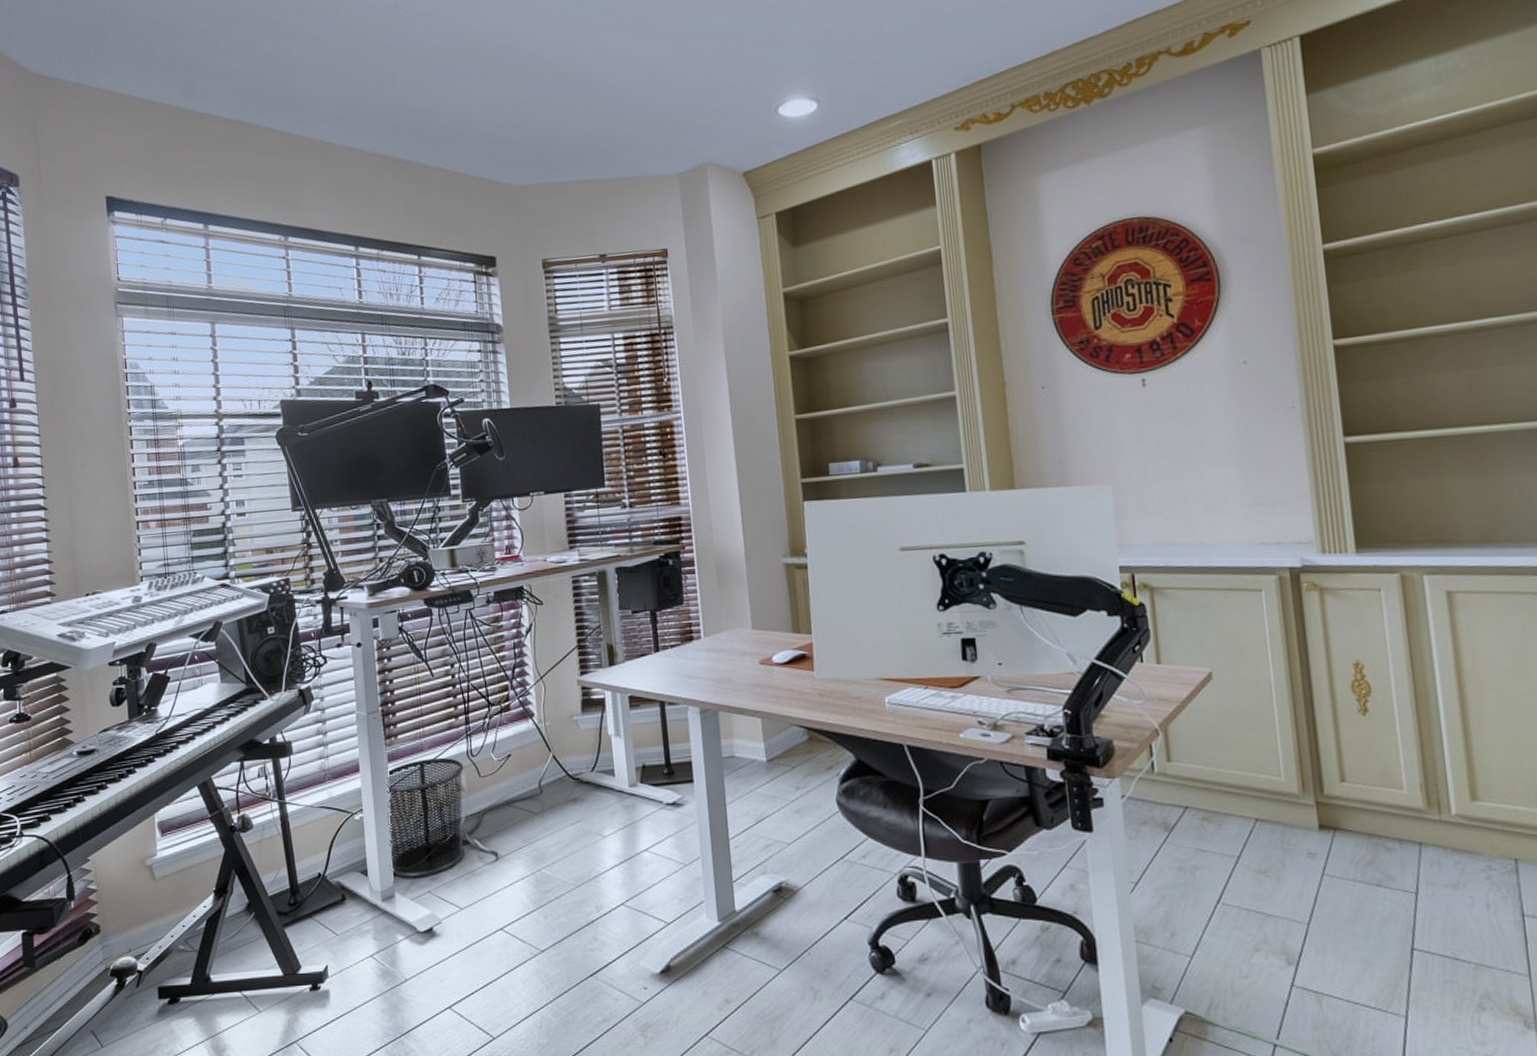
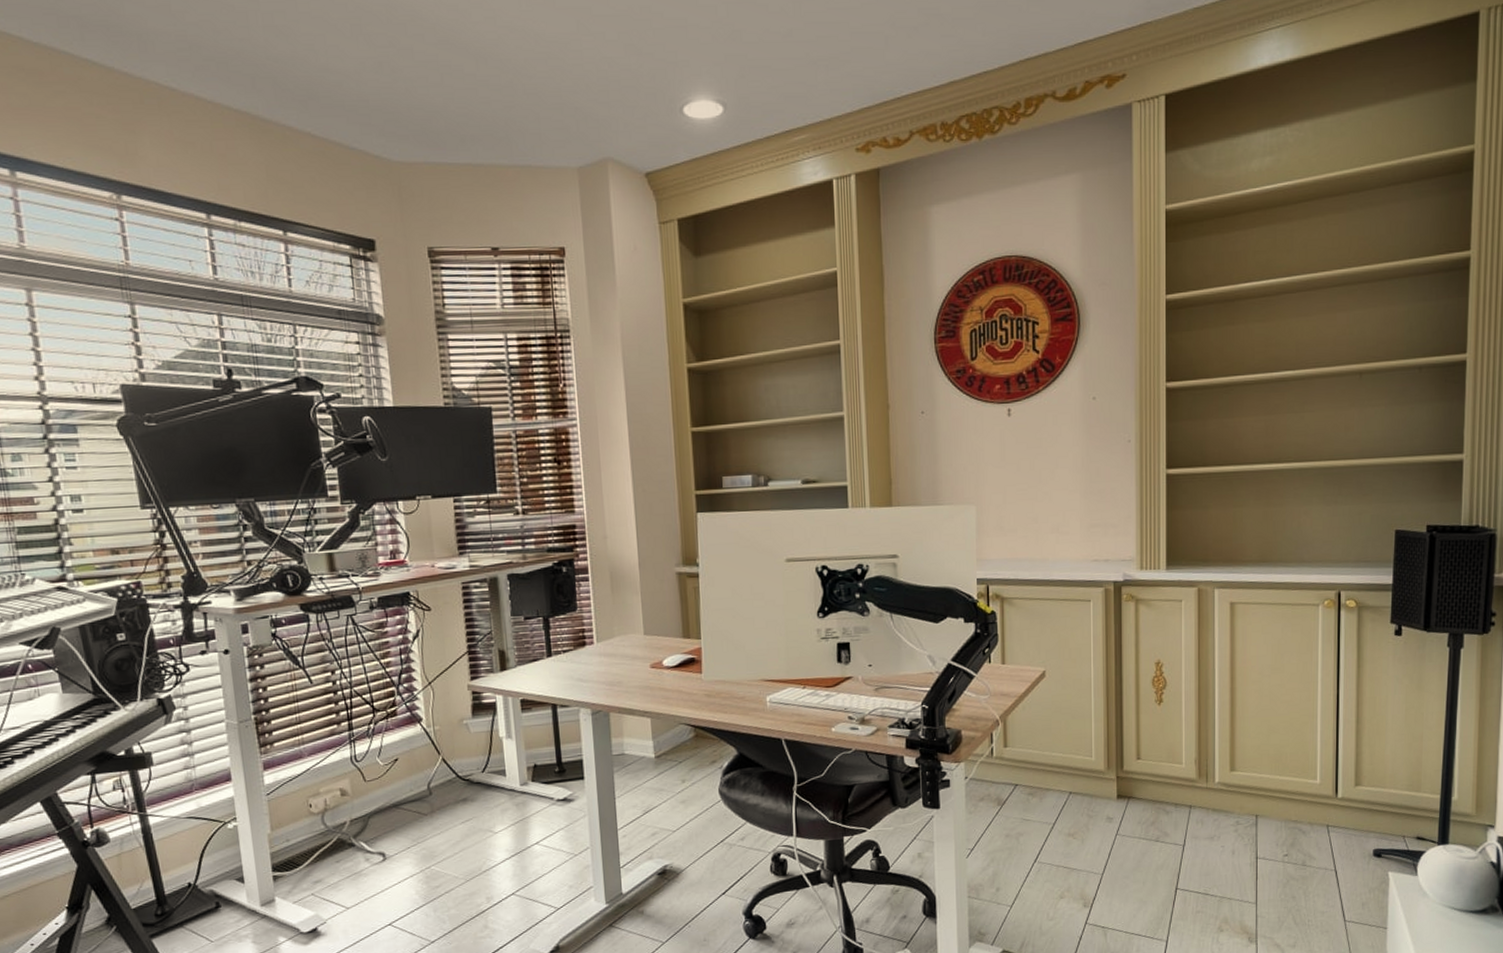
waste bin: present [386,757,465,878] -> none [262,764,350,883]

